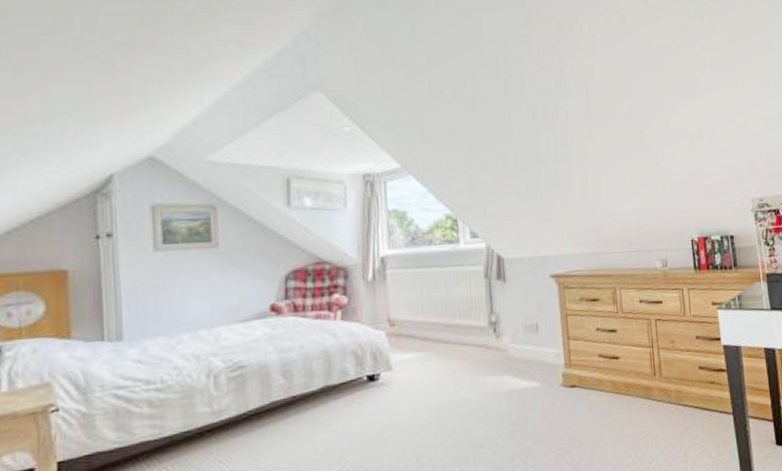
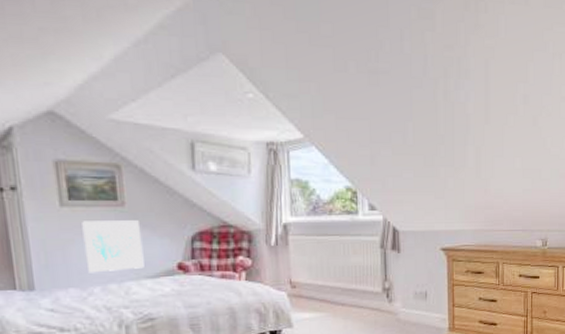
wall art: none [175,261,236,320] -> present [82,220,144,273]

